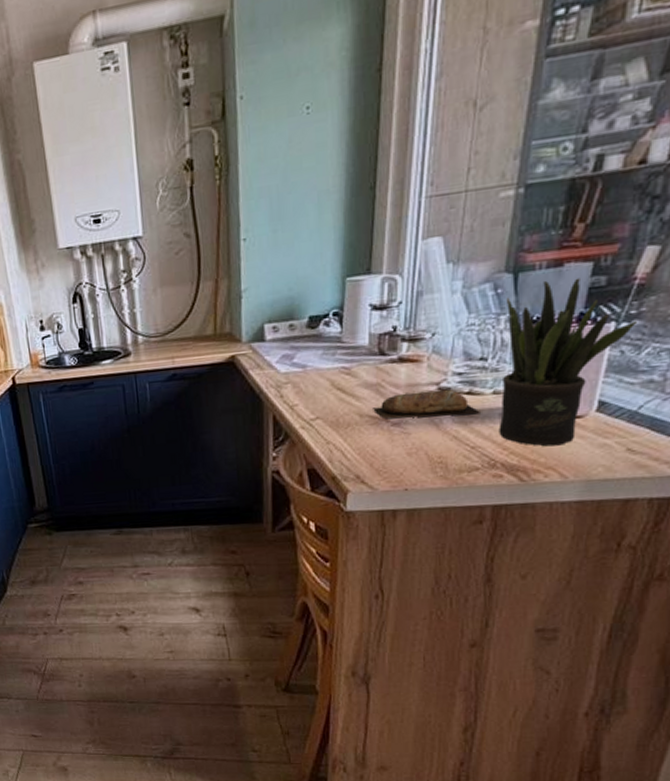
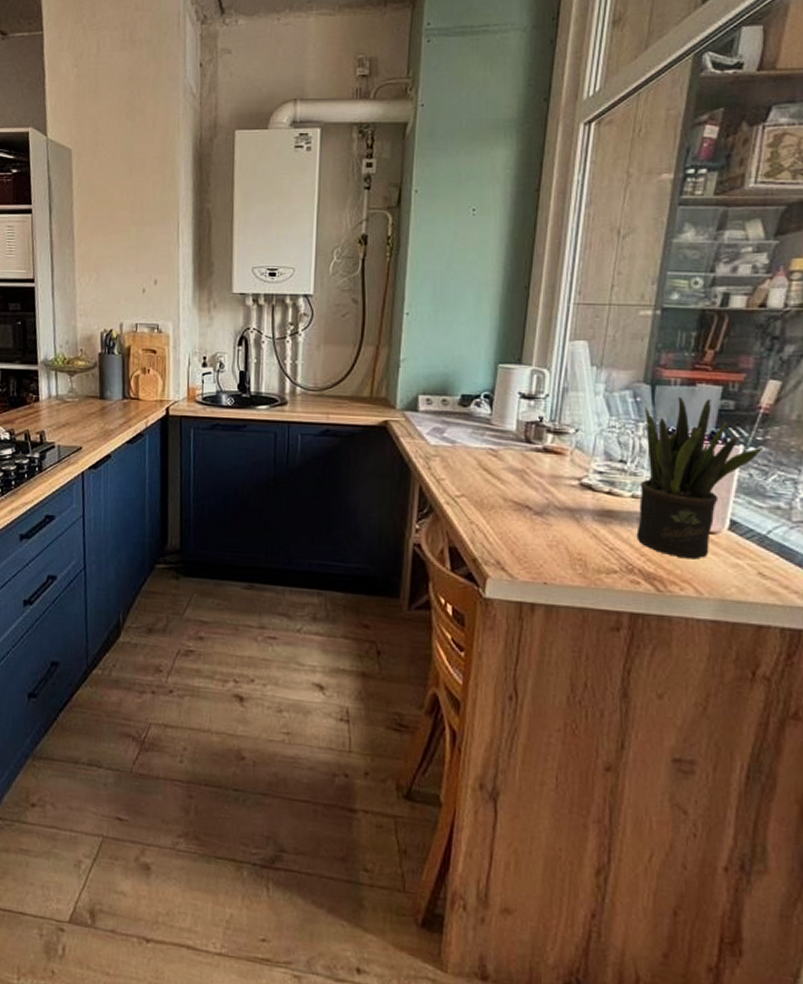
bread loaf: present [371,389,480,419] -> none [515,483,619,516]

